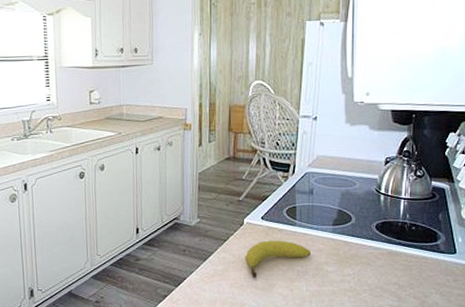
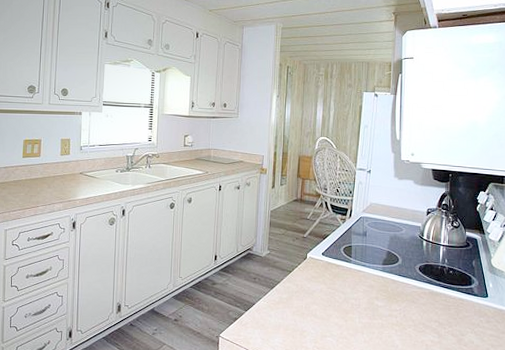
fruit: present [245,240,312,278] -> none [307,274,364,308]

